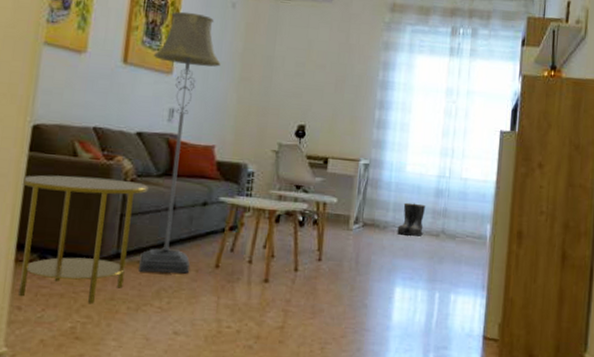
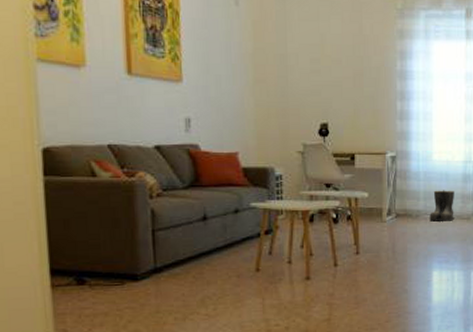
side table: present [19,175,148,305] -> none [43,195,176,320]
floor lamp: present [139,11,221,274] -> none [158,13,232,283]

